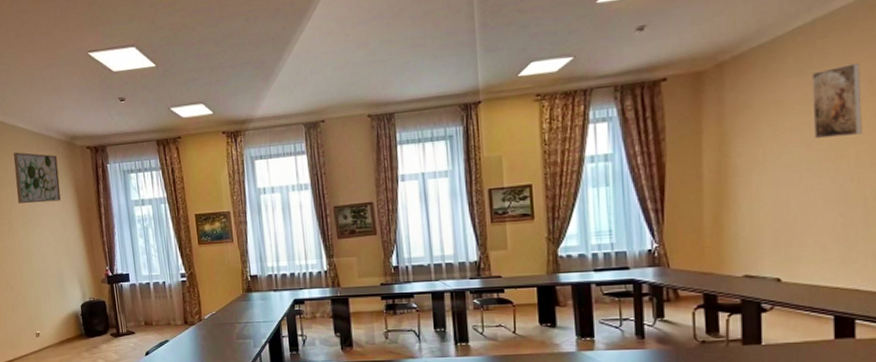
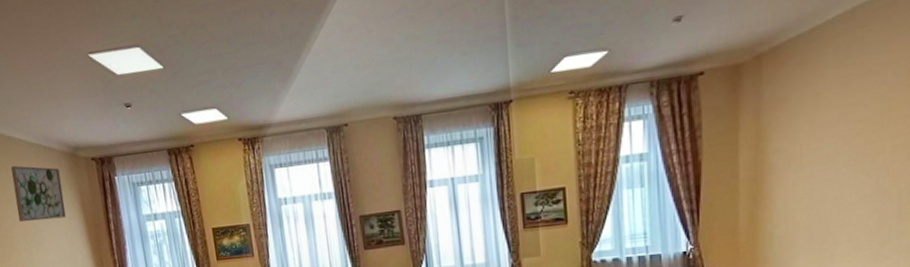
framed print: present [812,63,862,140] -> none [850,53,900,134]

